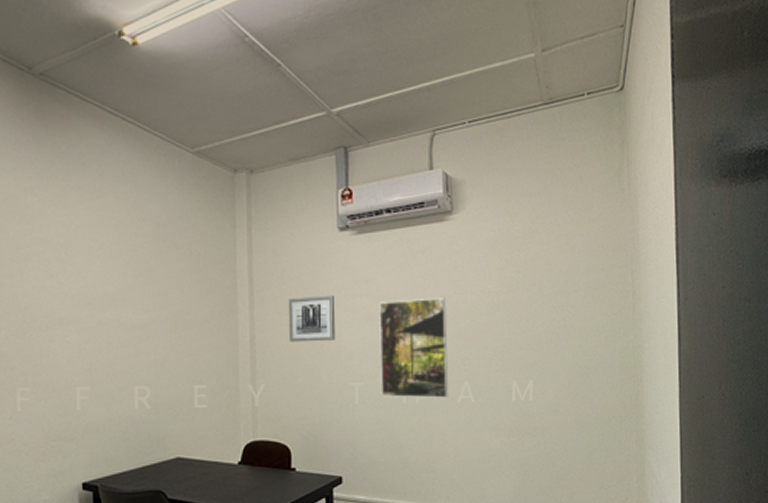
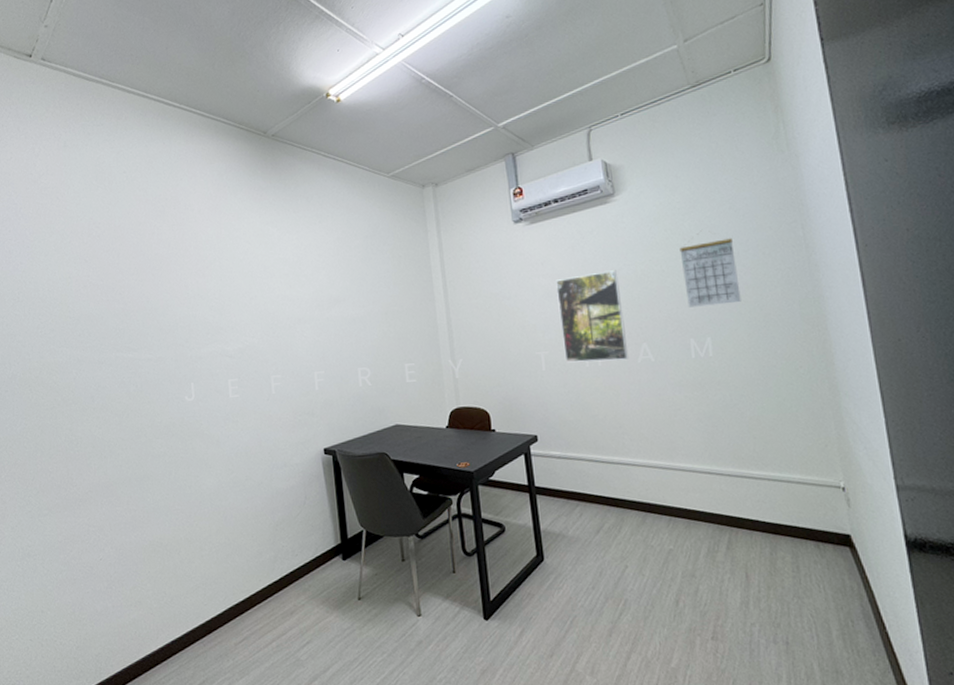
wall art: present [288,295,336,342] -> none [476,278,520,322]
calendar: none [512,264,567,347] -> present [679,230,741,308]

